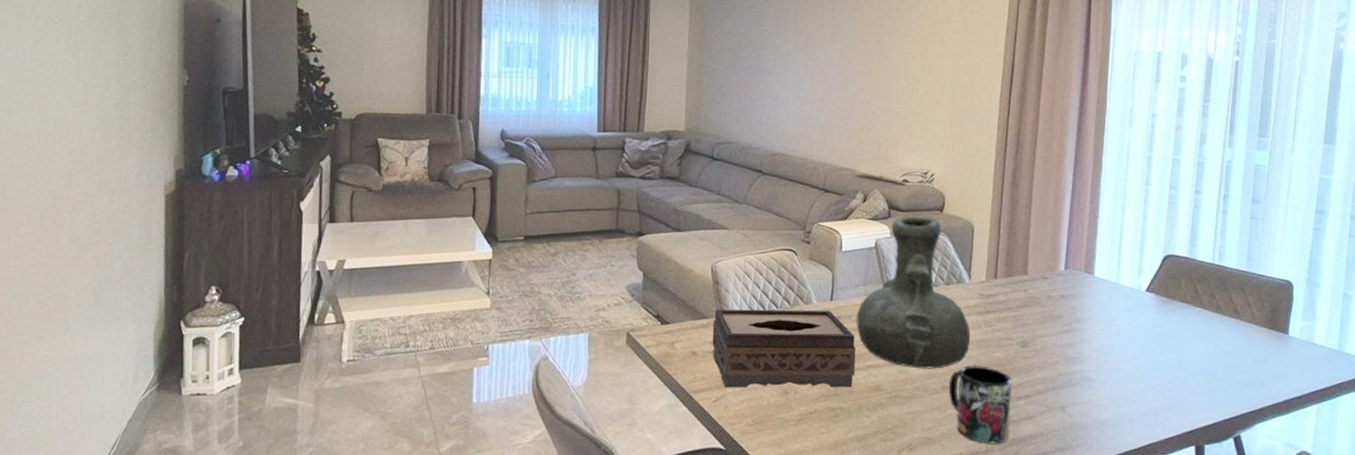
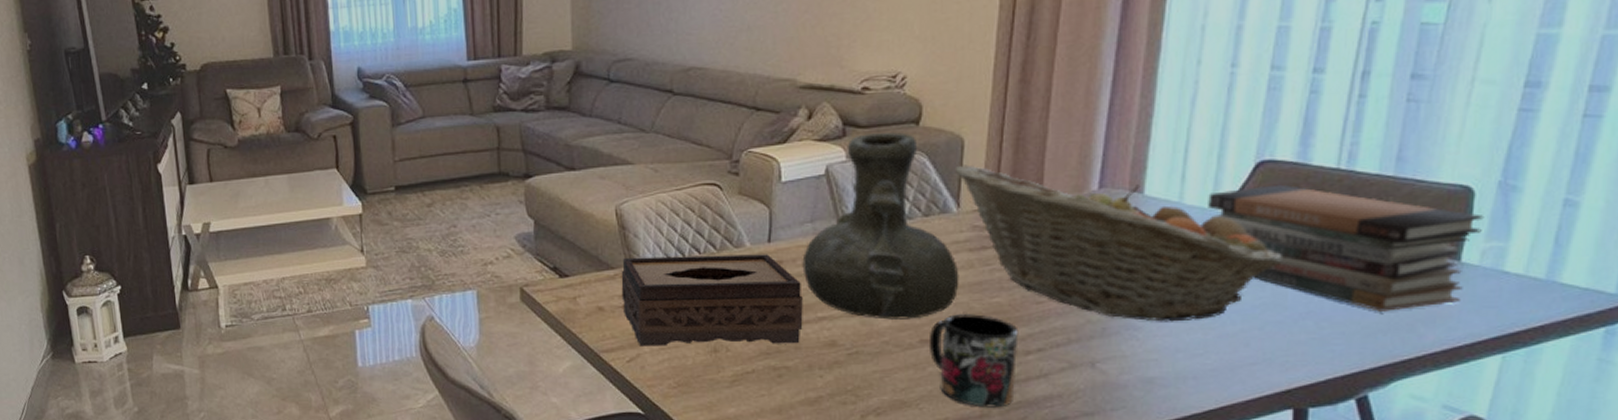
fruit basket: none [967,245,1184,376] -> present [955,164,1284,322]
book stack: none [1135,273,1300,371] -> present [1208,184,1484,312]

